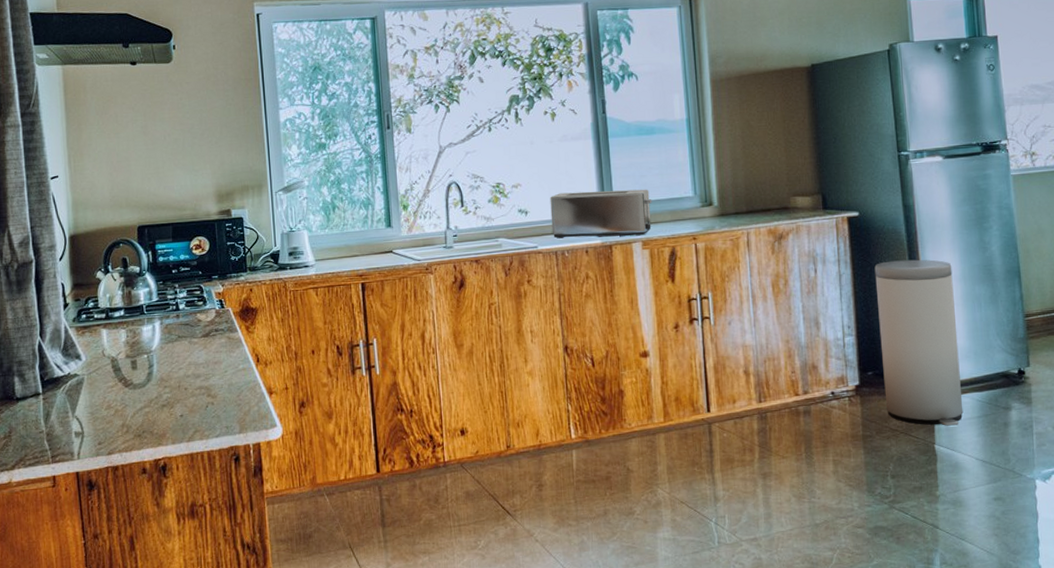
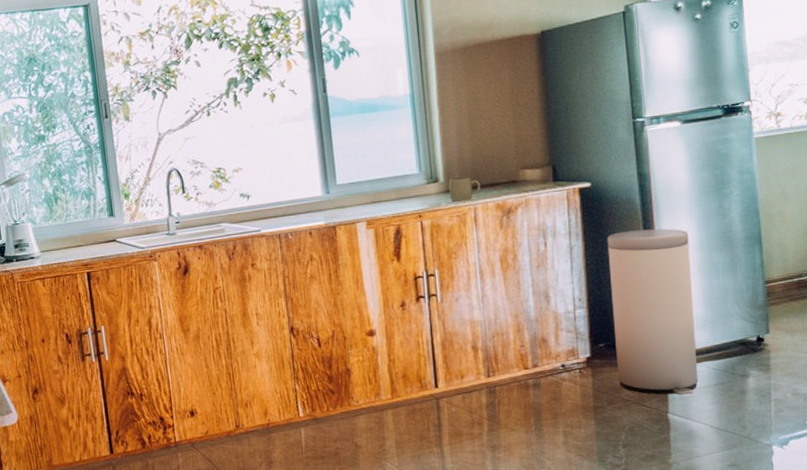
toaster: present [550,189,652,239] -> none [271,168,376,221]
mug: none [722,201,754,226] -> present [448,176,481,202]

